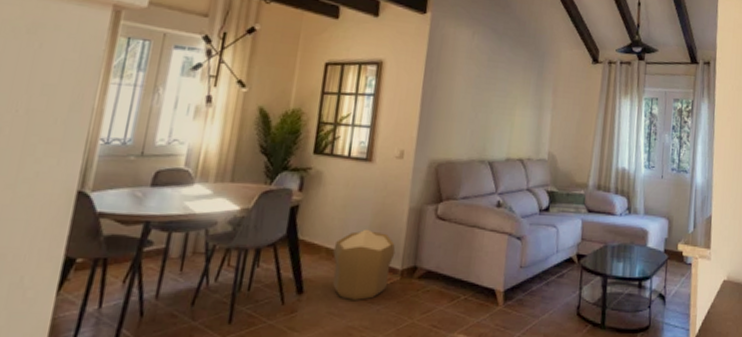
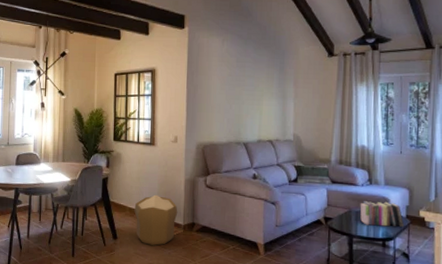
books: none [616,234,662,264] -> present [360,201,405,227]

